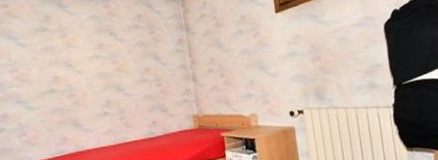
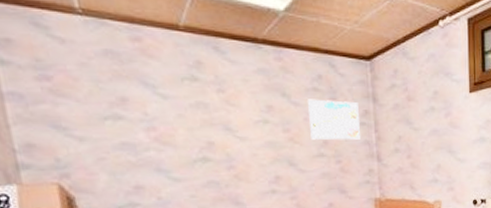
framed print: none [131,33,177,68] -> present [308,99,360,140]

